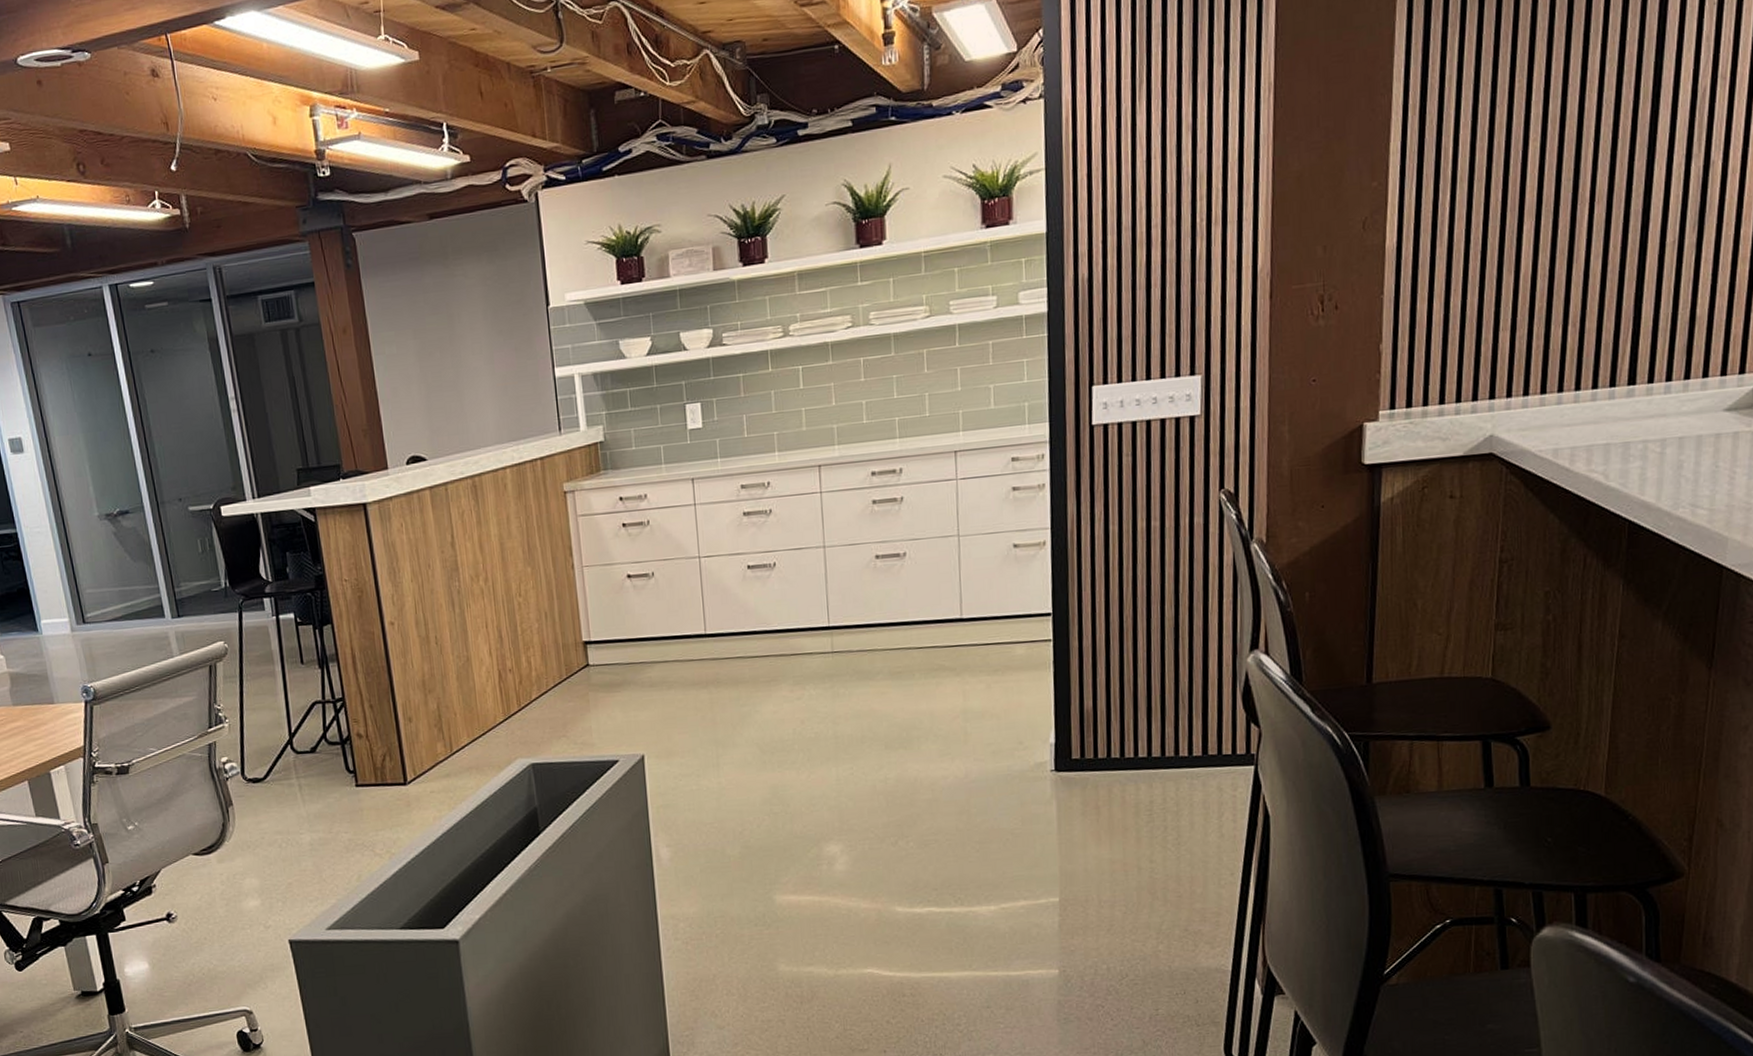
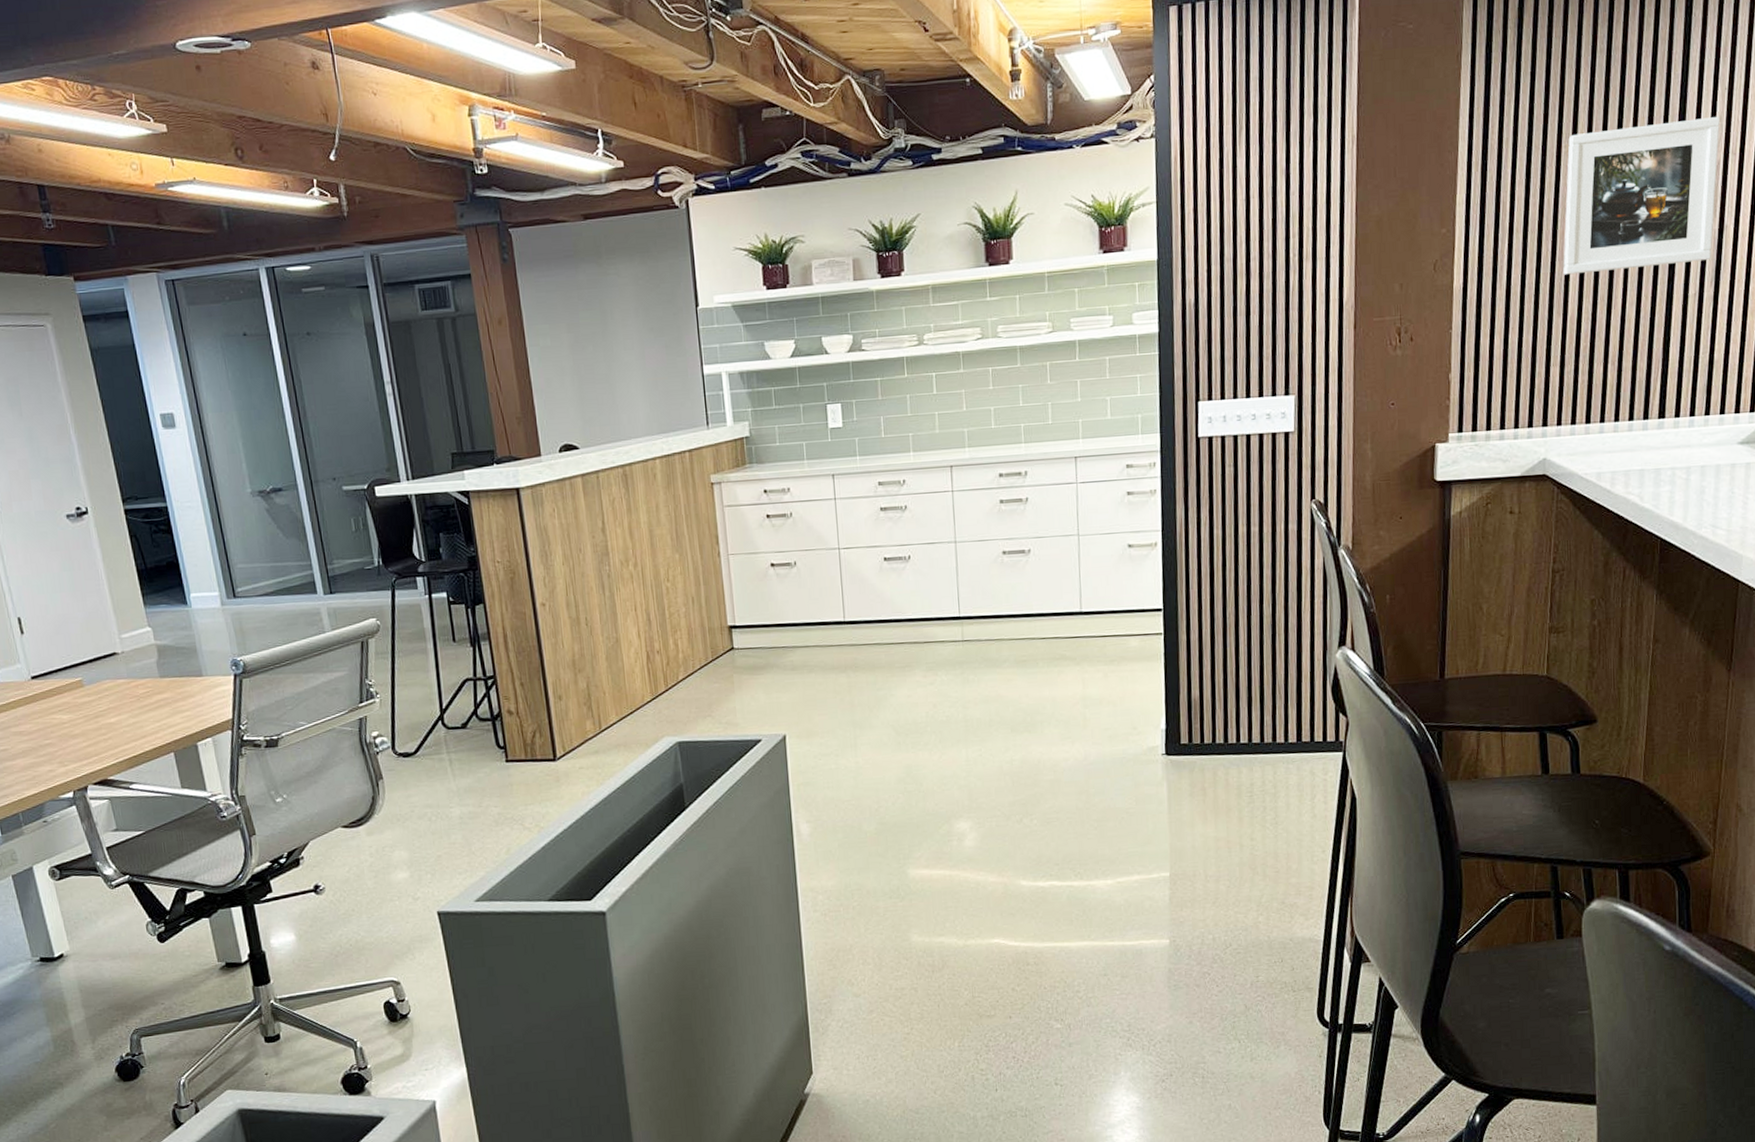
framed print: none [1516,35,1708,227] -> present [1563,116,1721,275]

